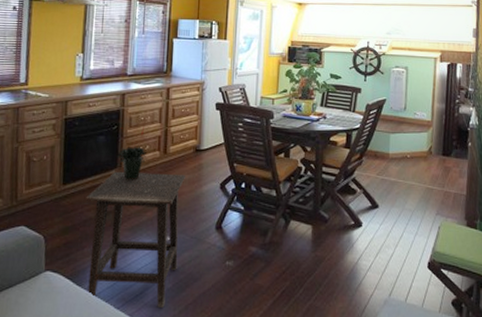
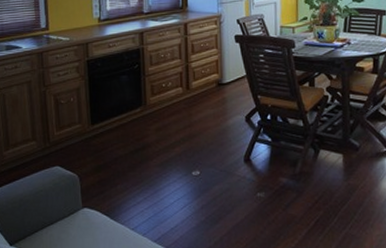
side table: present [86,171,185,307] -> none [114,109,210,240]
potted plant: present [117,125,148,180] -> none [141,63,171,118]

